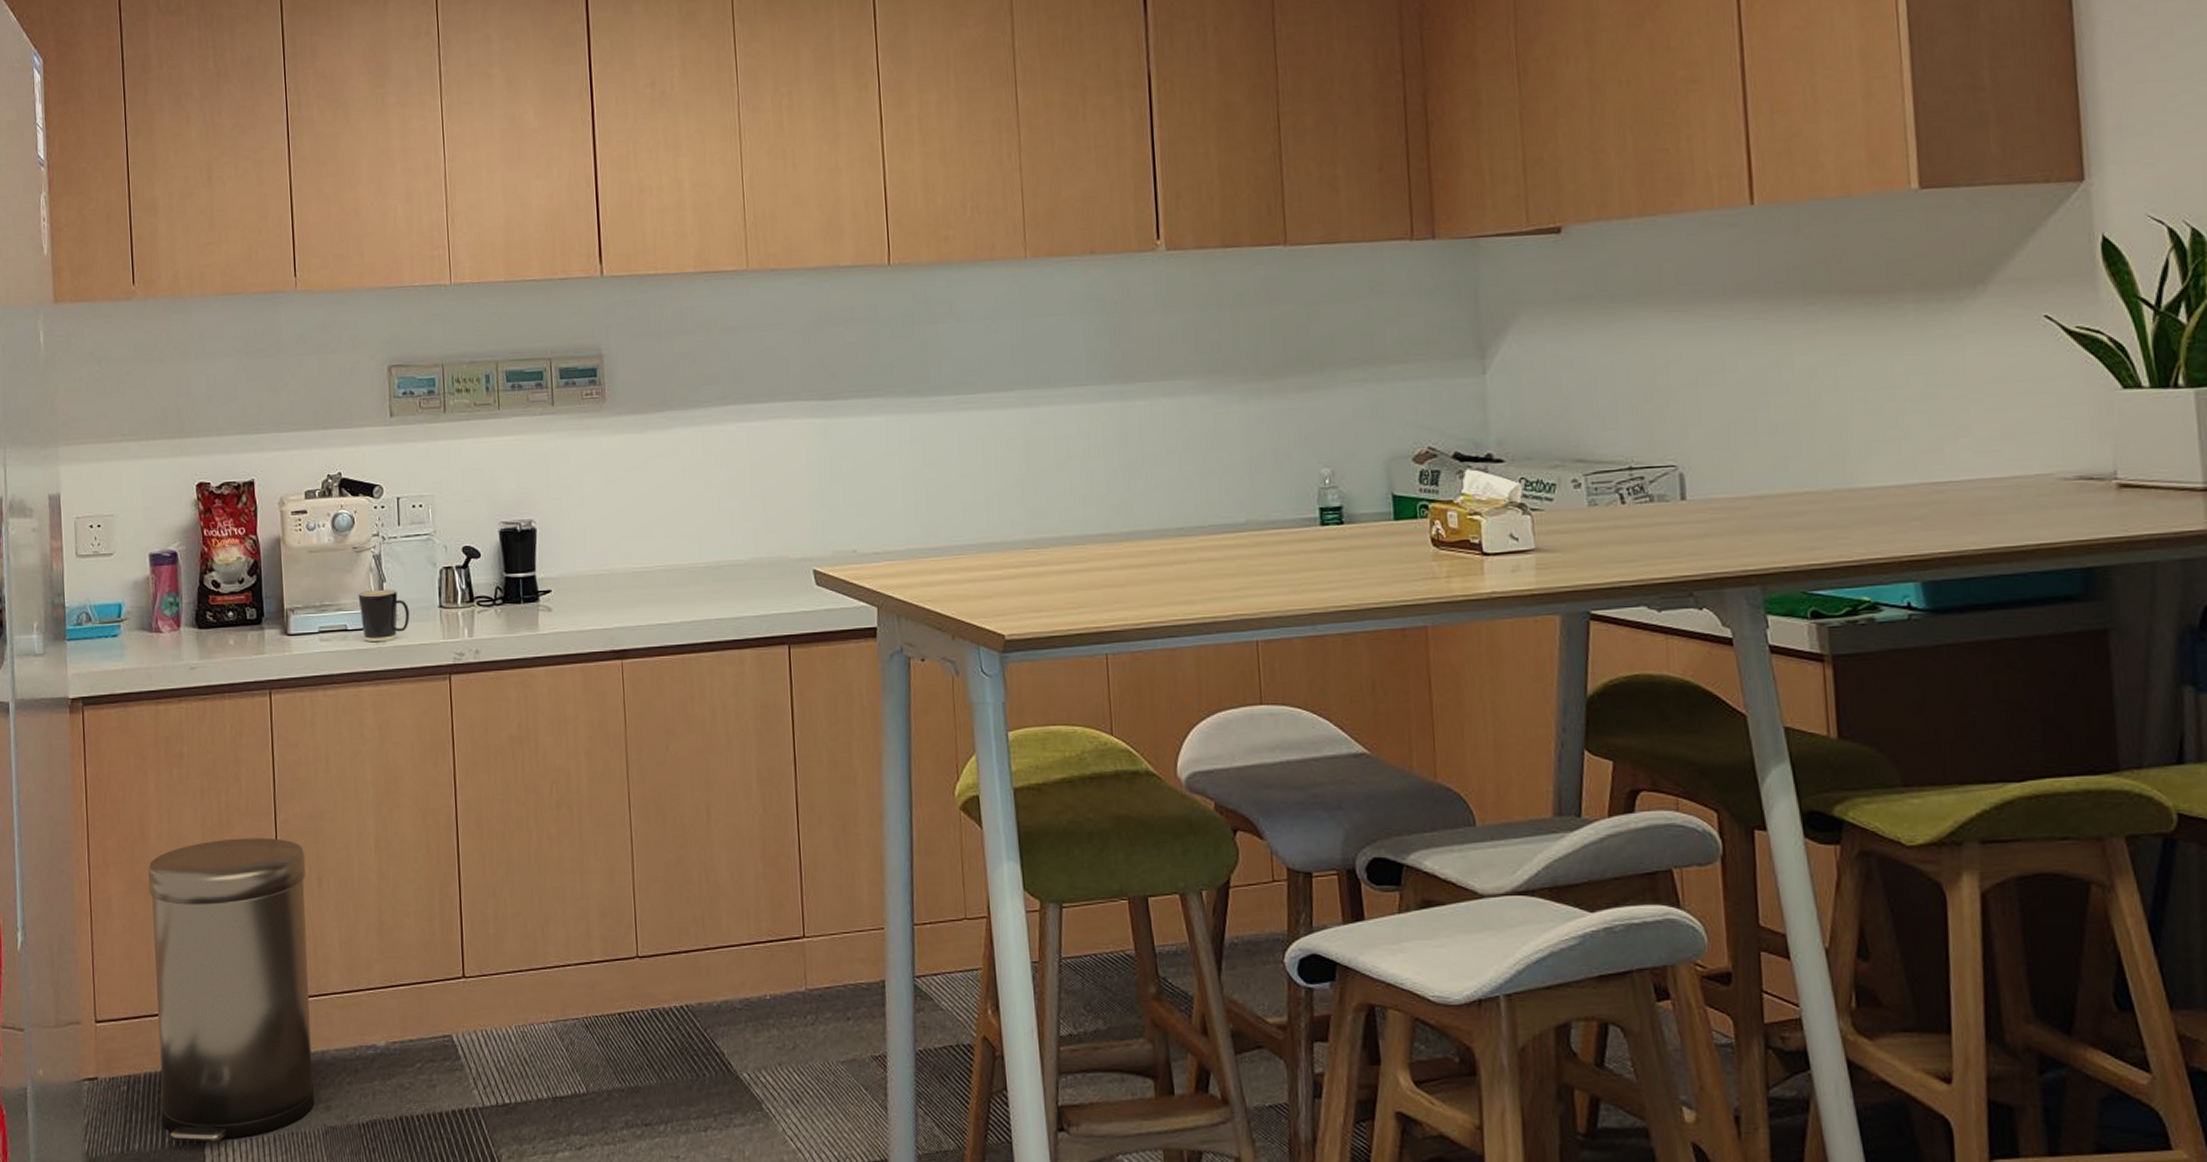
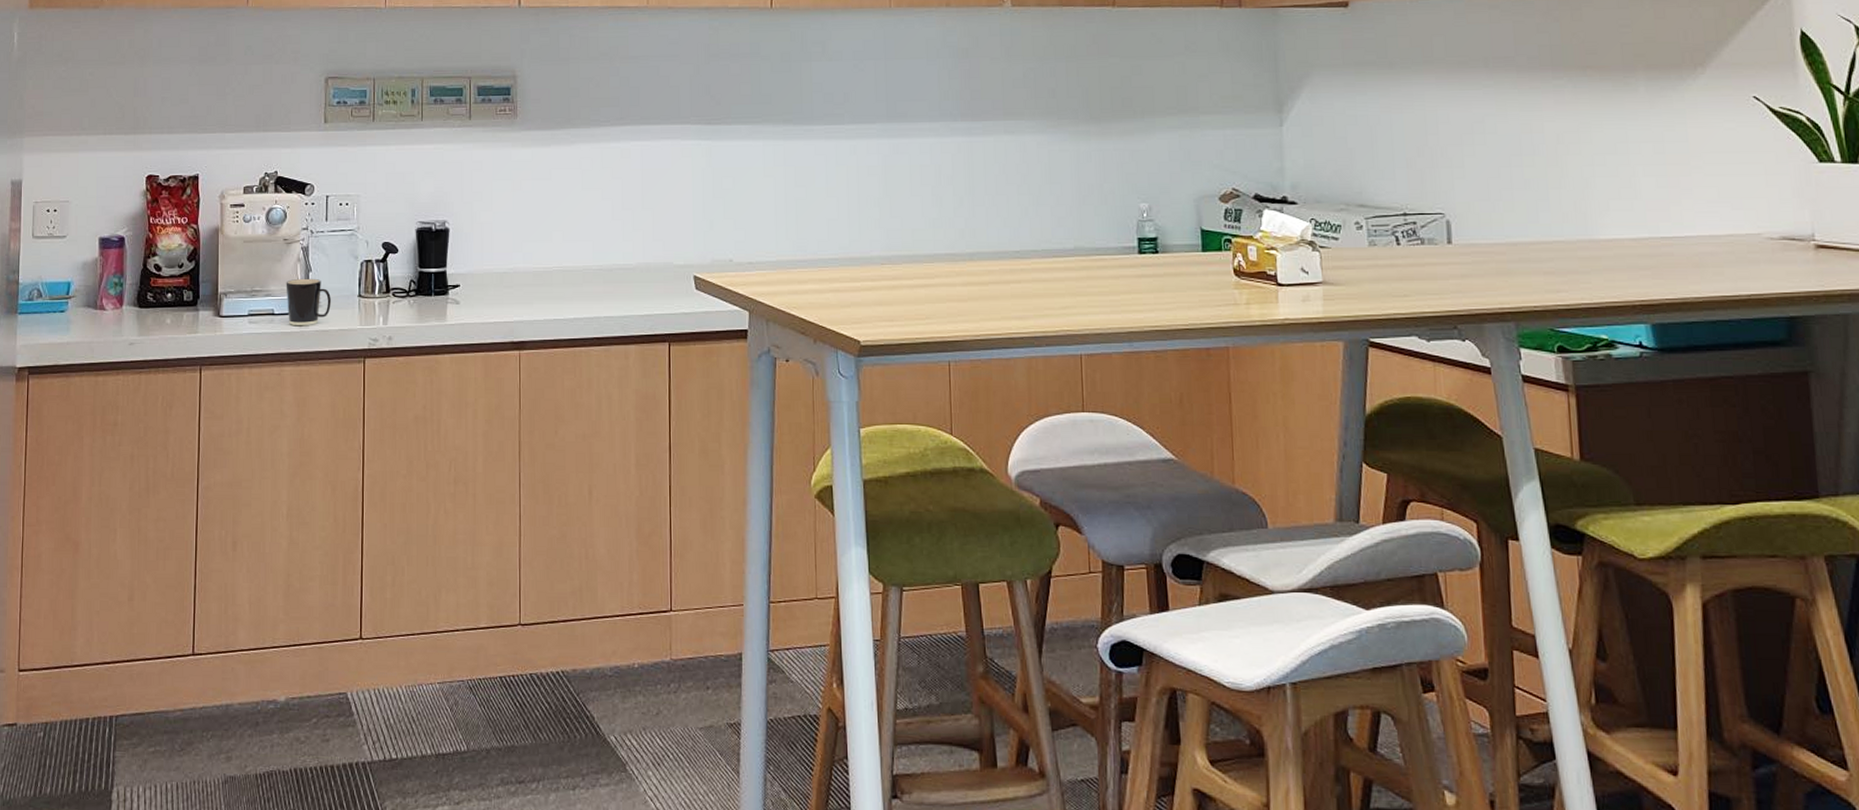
pedal bin: present [148,838,315,1142] -> none [74,502,223,788]

